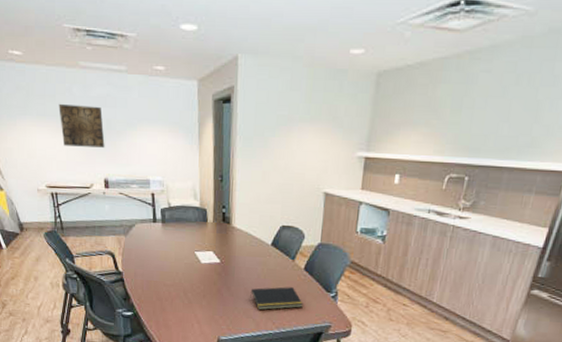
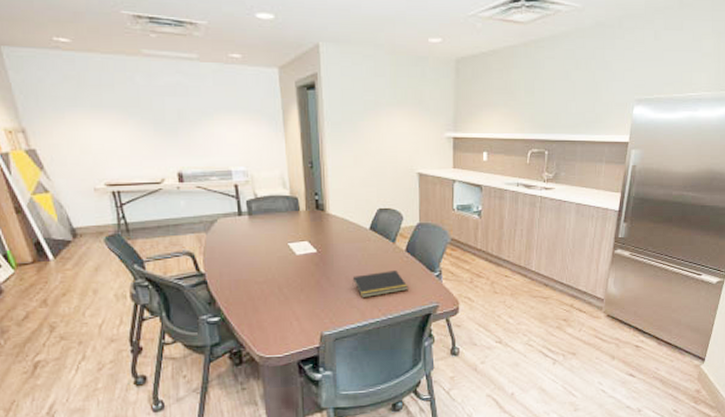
wall art: present [58,103,105,148] -> none [118,93,177,139]

